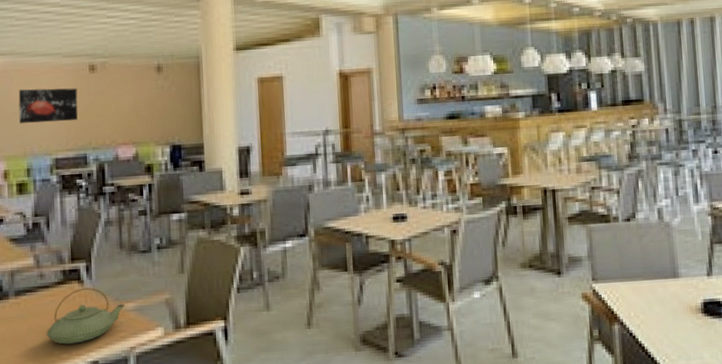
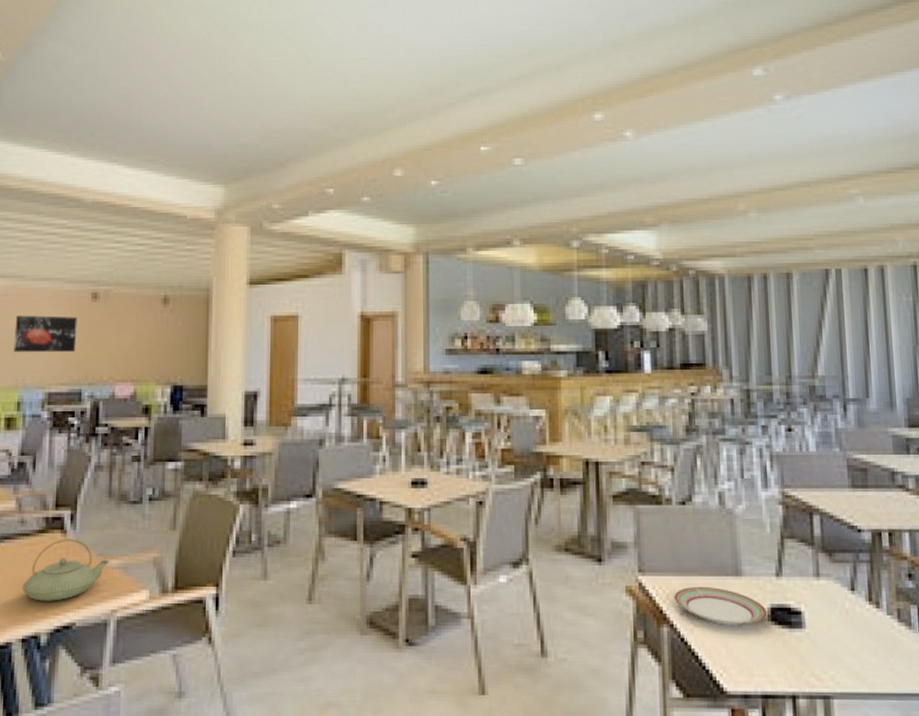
plate: none [623,289,701,320] -> present [674,587,768,625]

